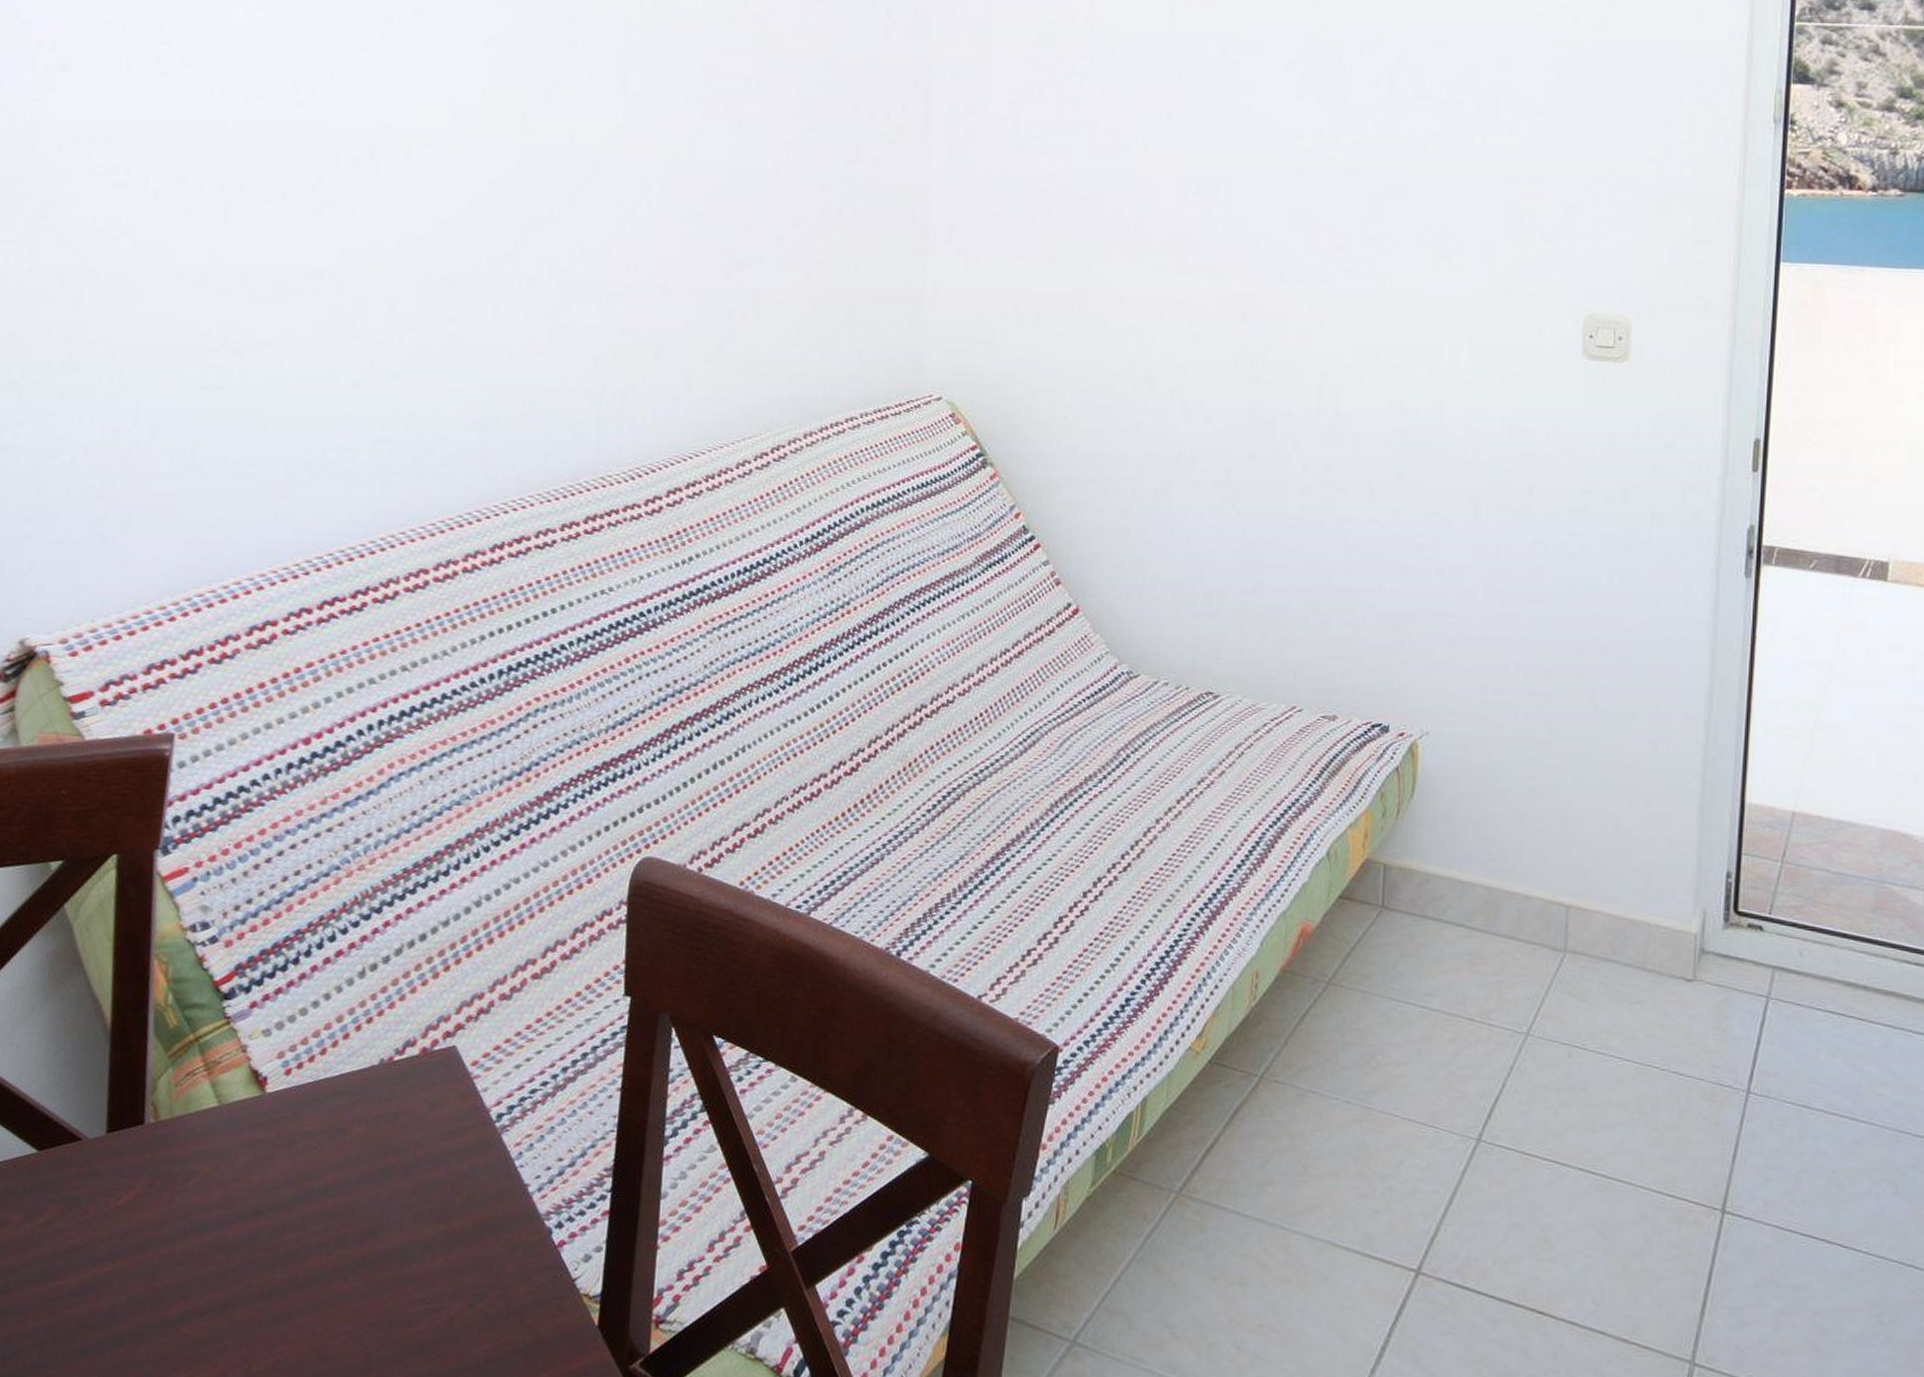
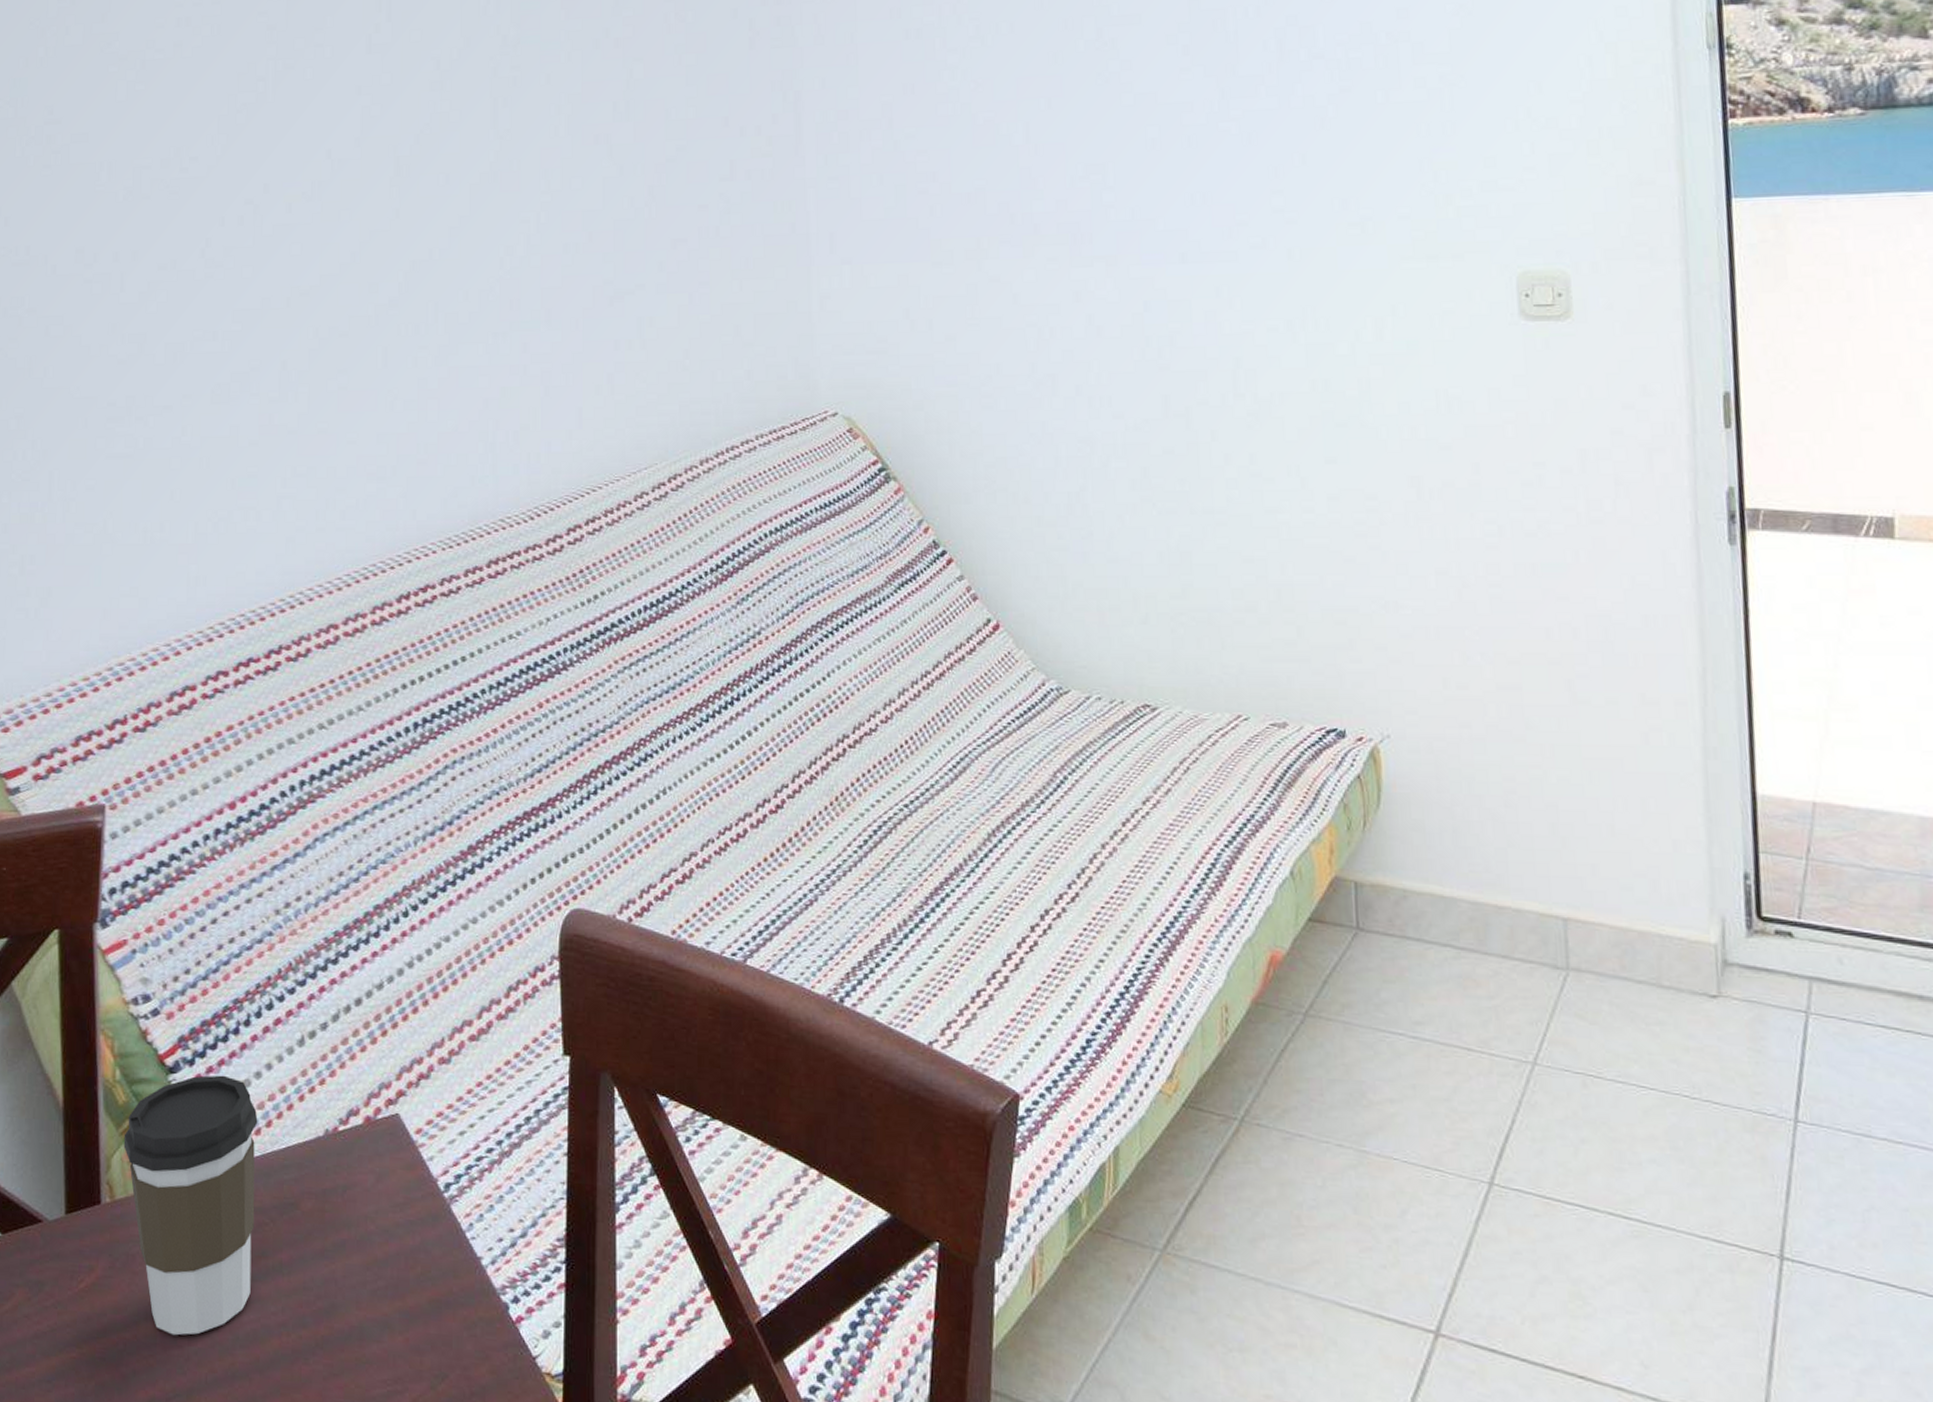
coffee cup: none [172,1003,312,1253] -> present [123,1075,258,1336]

